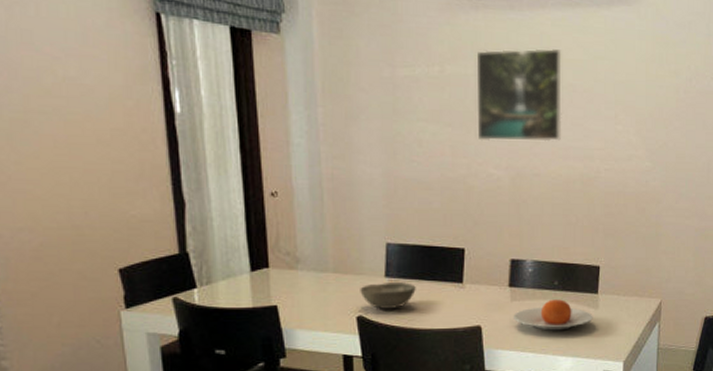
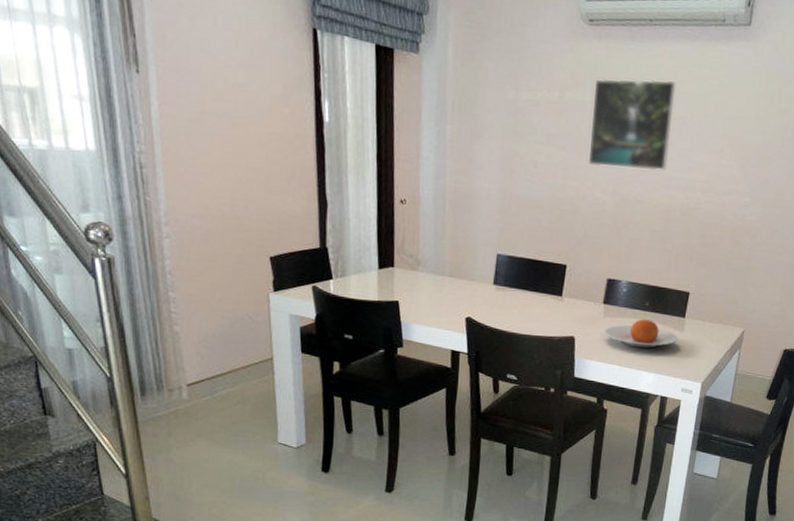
bowl: present [360,282,416,309] -> none [470,289,520,314]

